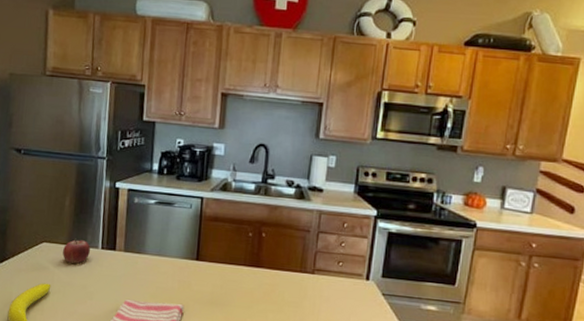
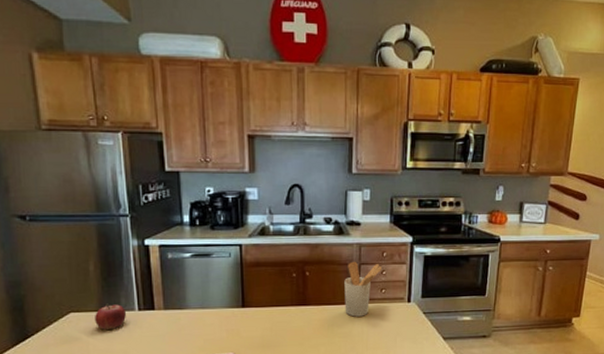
utensil holder: none [298,228,341,288] -> present [344,261,381,317]

